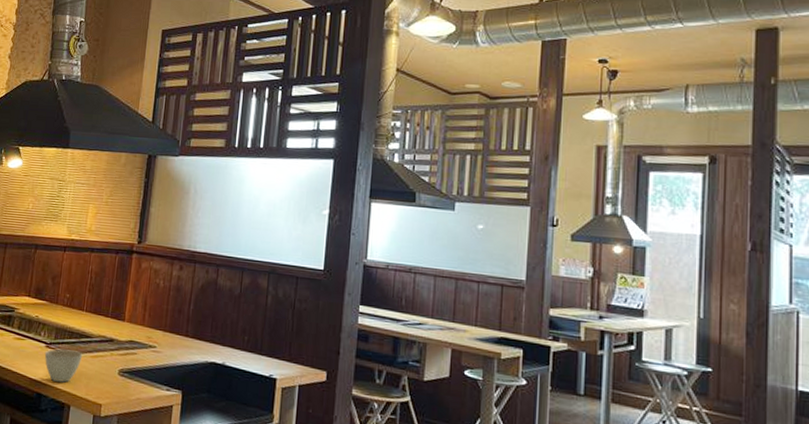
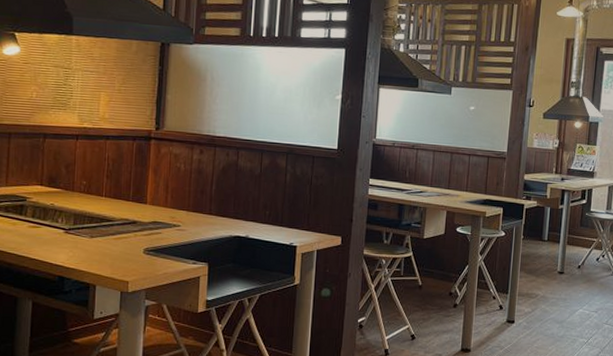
cup: present [44,349,82,383] -> none [64,234,104,265]

